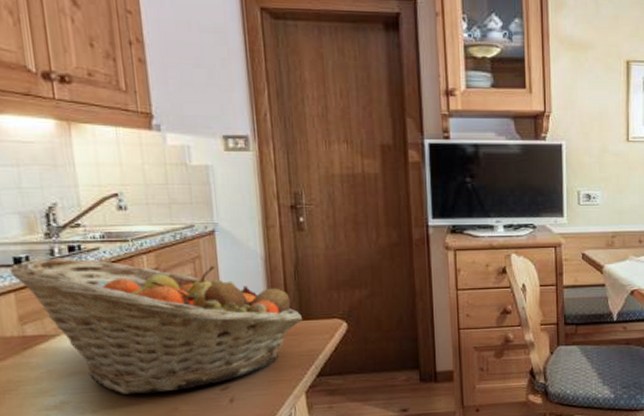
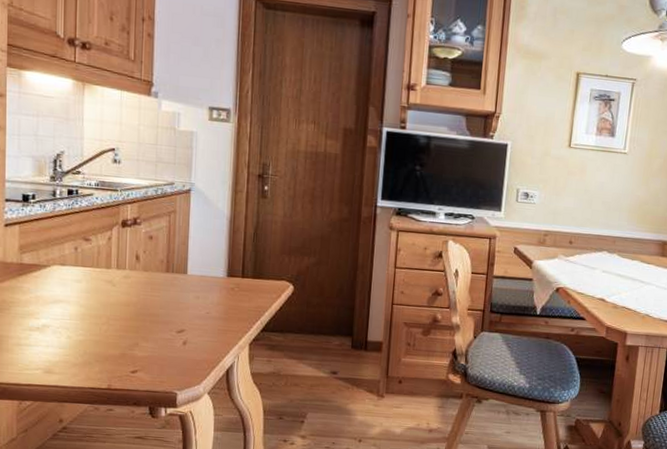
fruit basket: present [10,258,303,394] -> none [18,198,256,329]

